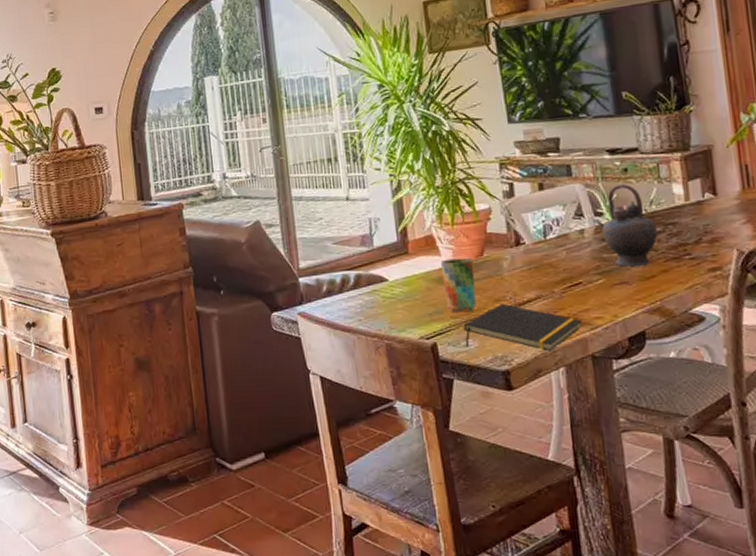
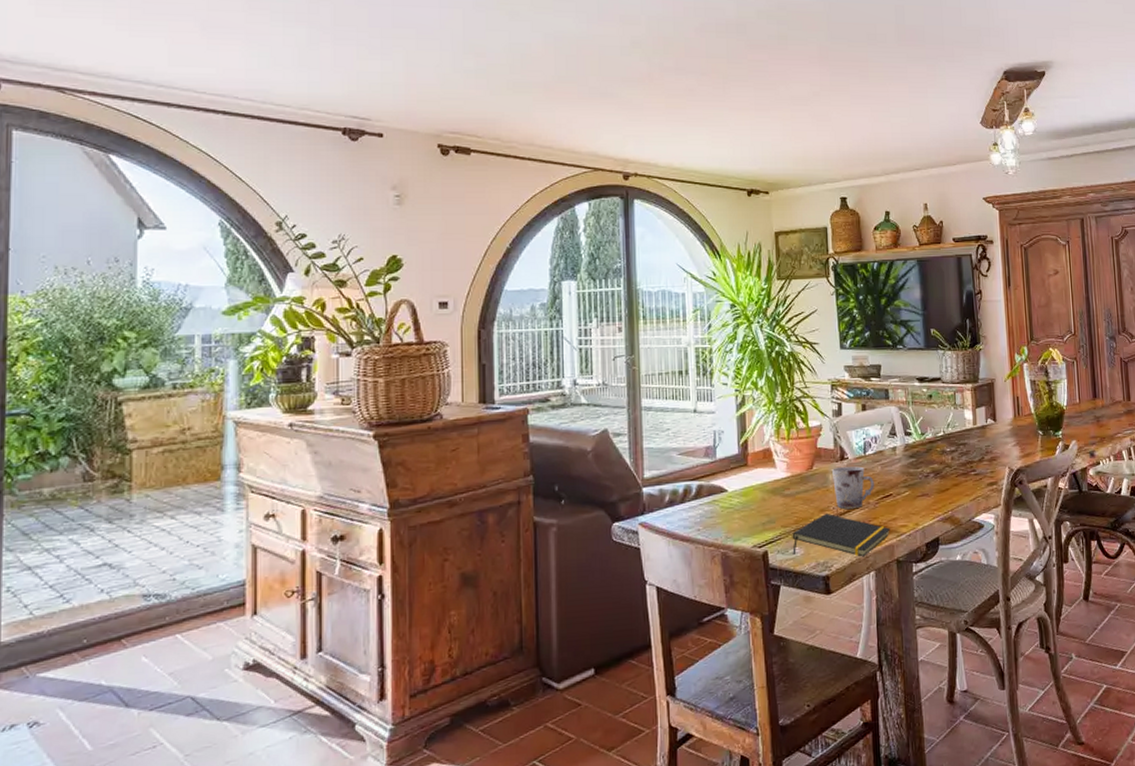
cup: present [440,258,476,313] -> none [775,470,805,522]
cup: none [506,252,559,299] -> present [832,466,874,509]
teapot: present [593,184,658,267] -> none [903,408,952,481]

